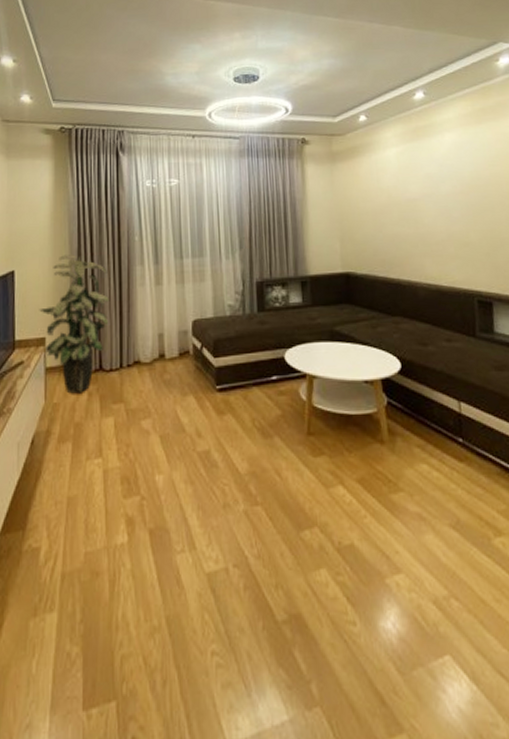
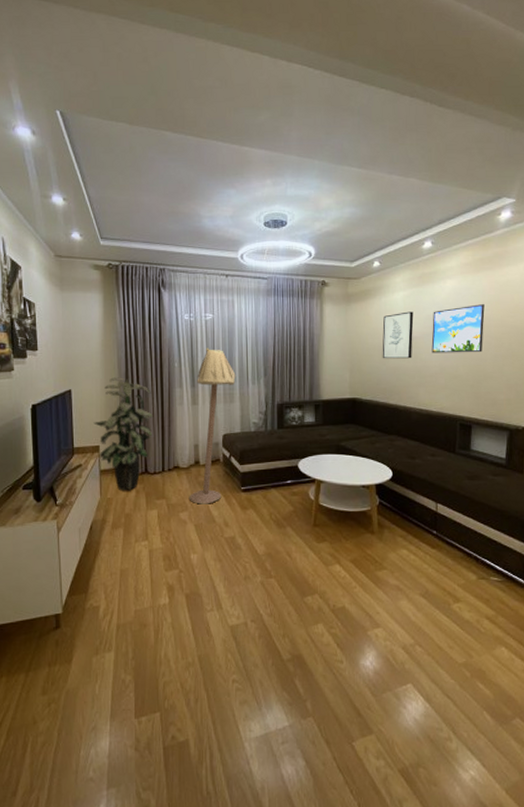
floor lamp: none [152,217,206,409] -> present [188,347,236,504]
wall art: none [375,170,413,225] -> present [382,311,414,359]
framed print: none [432,159,495,217] -> present [431,304,485,353]

